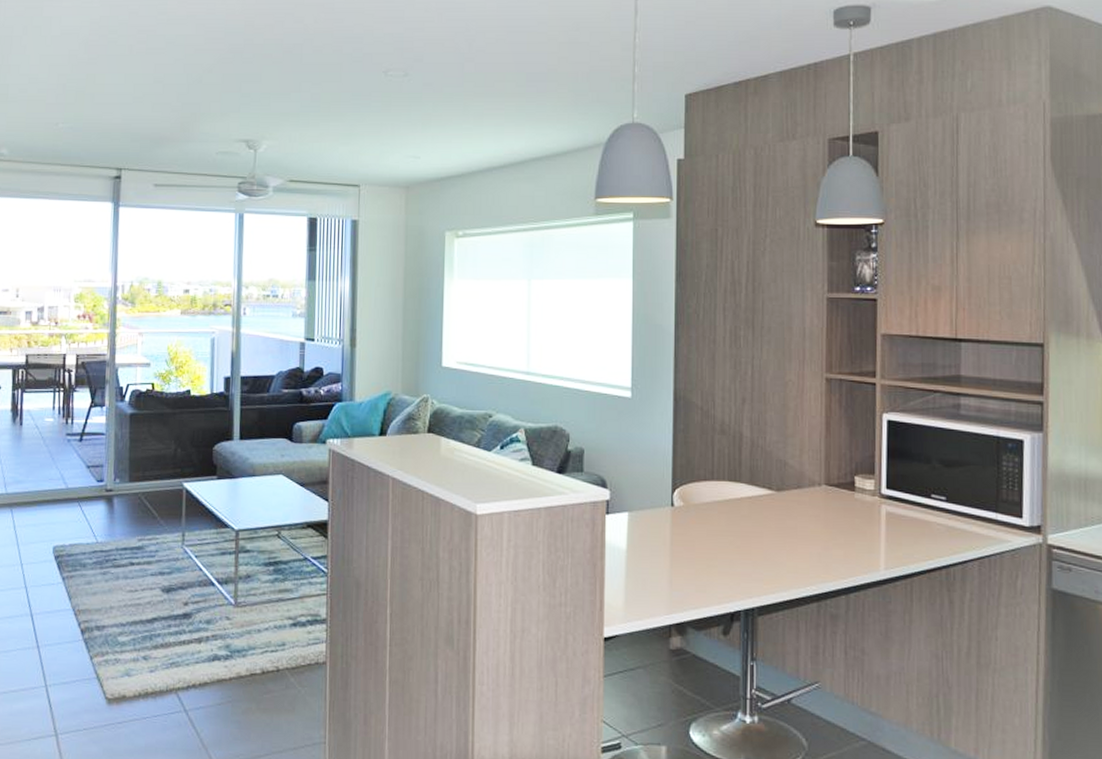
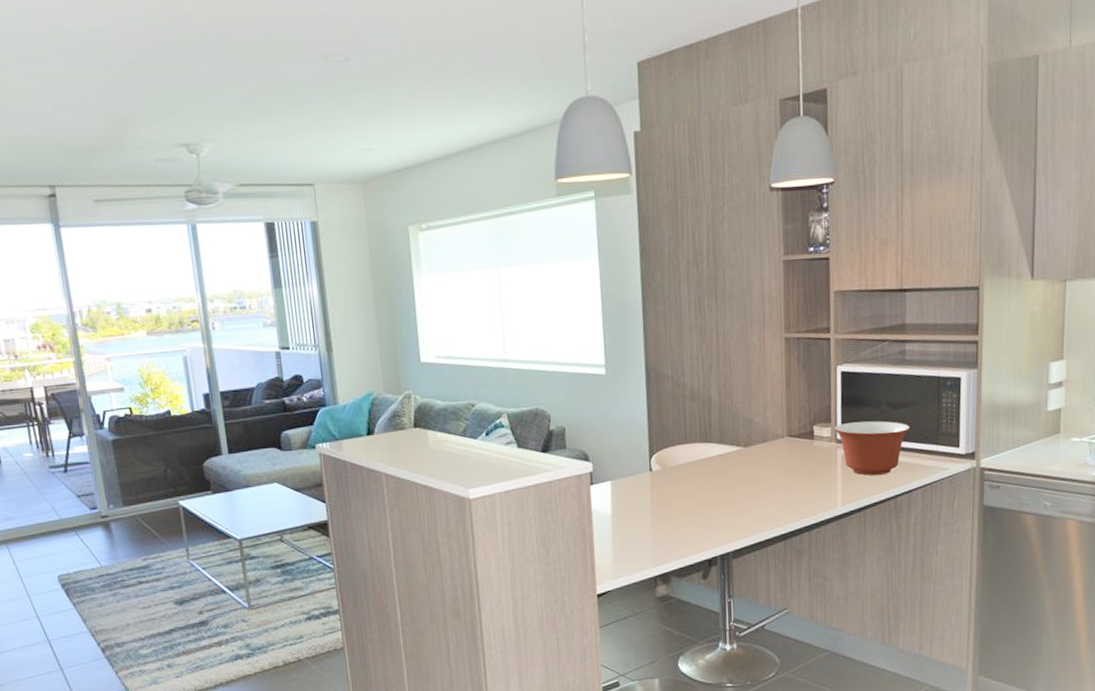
mixing bowl: none [878,476,965,539] -> present [834,421,910,476]

